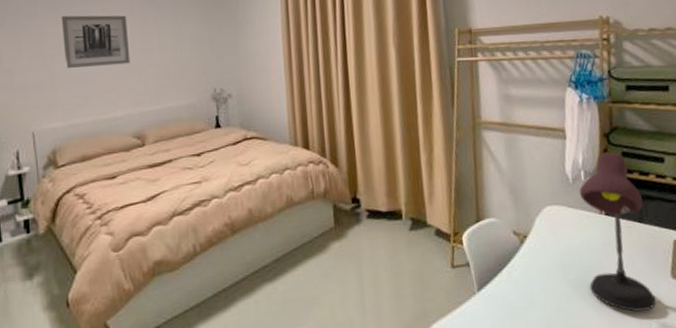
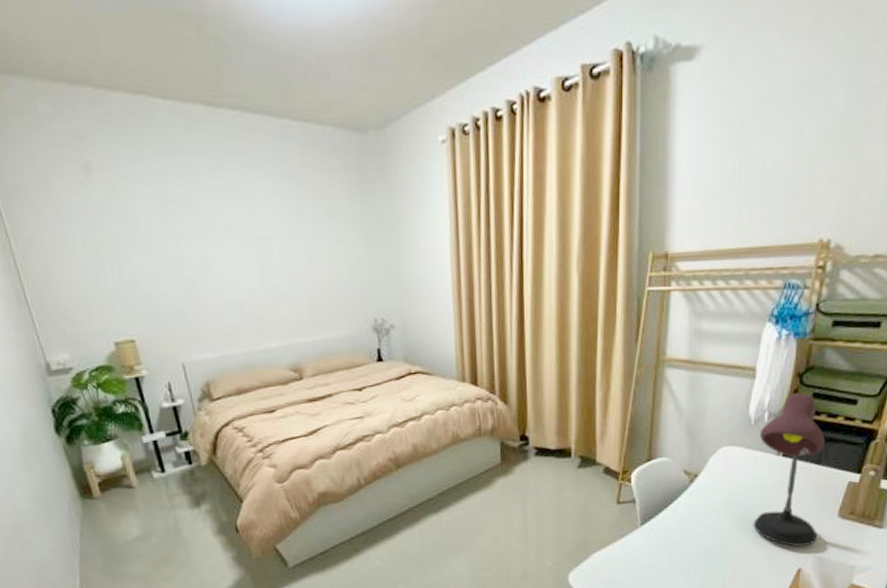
wall art: present [61,15,130,68] -> none [198,231,281,294]

